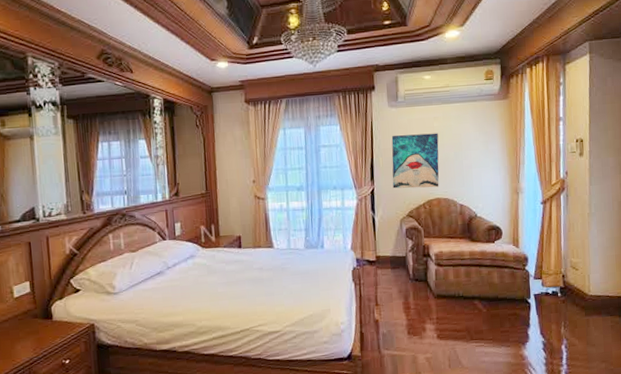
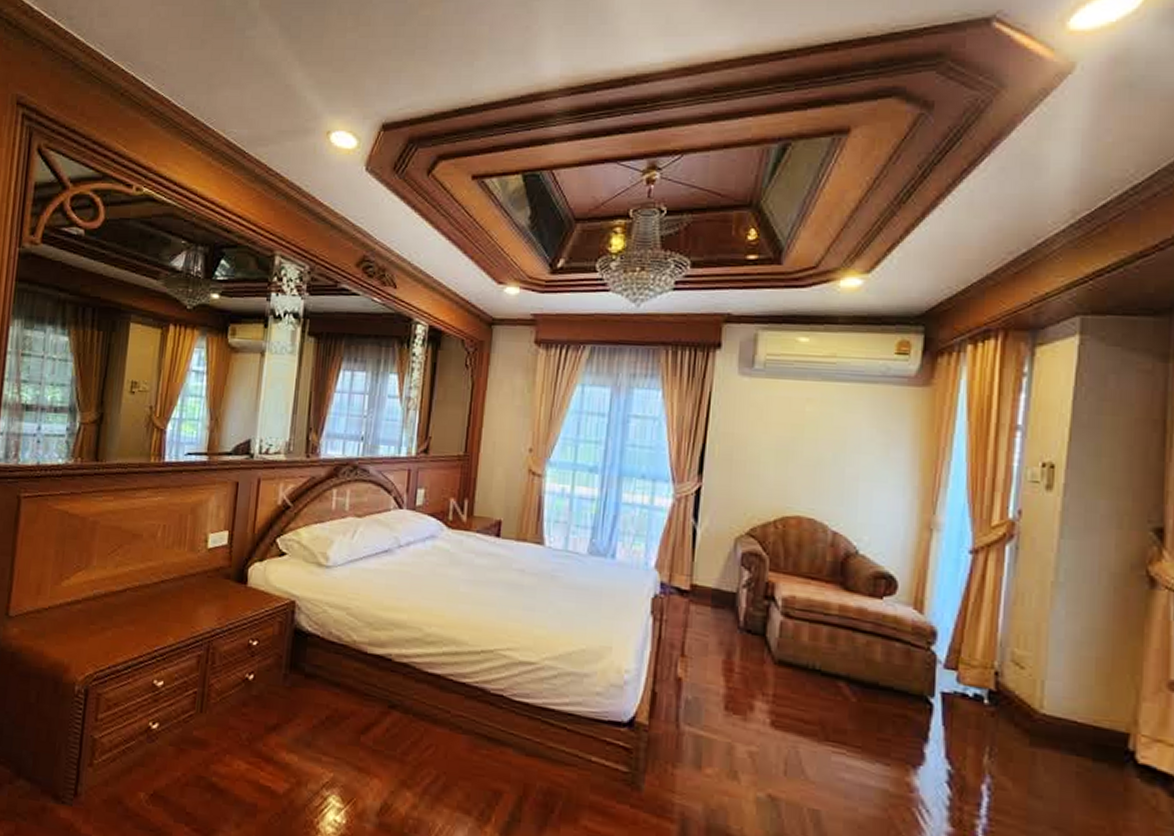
wall art: present [391,133,439,189] -> none [729,416,810,501]

